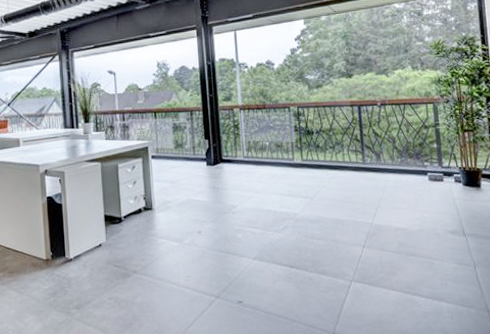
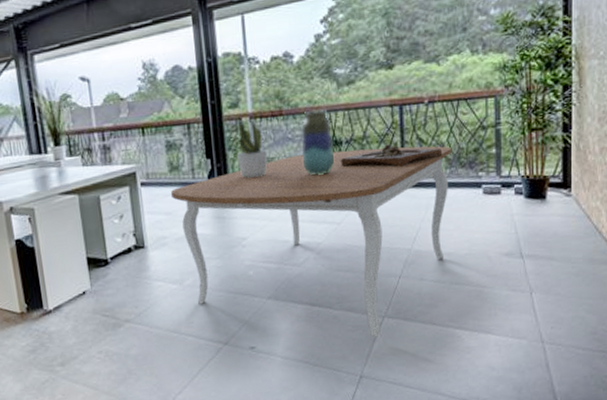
dining table: none [176,138,402,299] -> present [171,146,452,338]
potted plant: none [230,106,254,157] -> present [237,114,267,178]
vase: none [280,106,307,158] -> present [301,110,334,176]
wooden tray: none [312,135,394,155] -> present [340,143,443,167]

